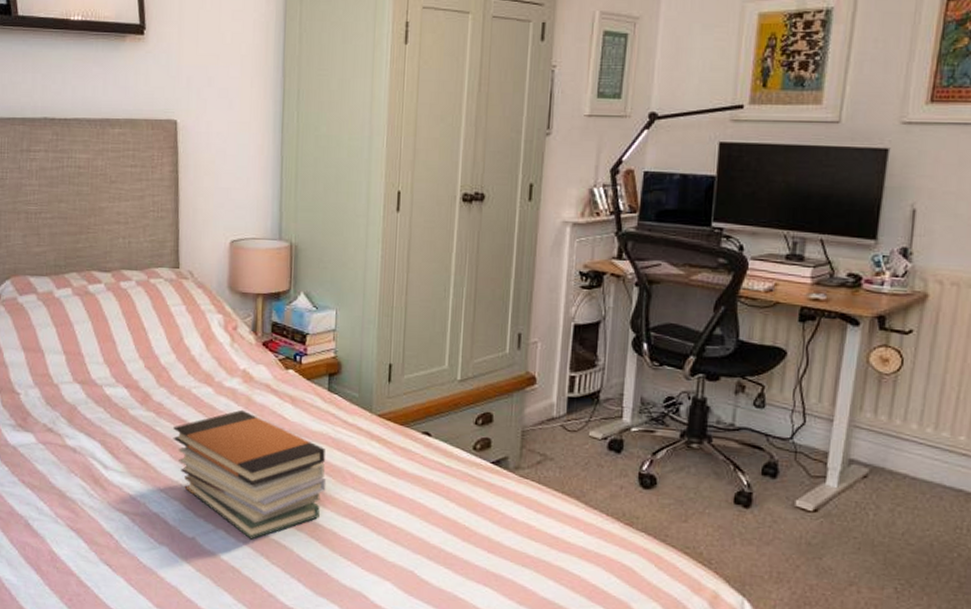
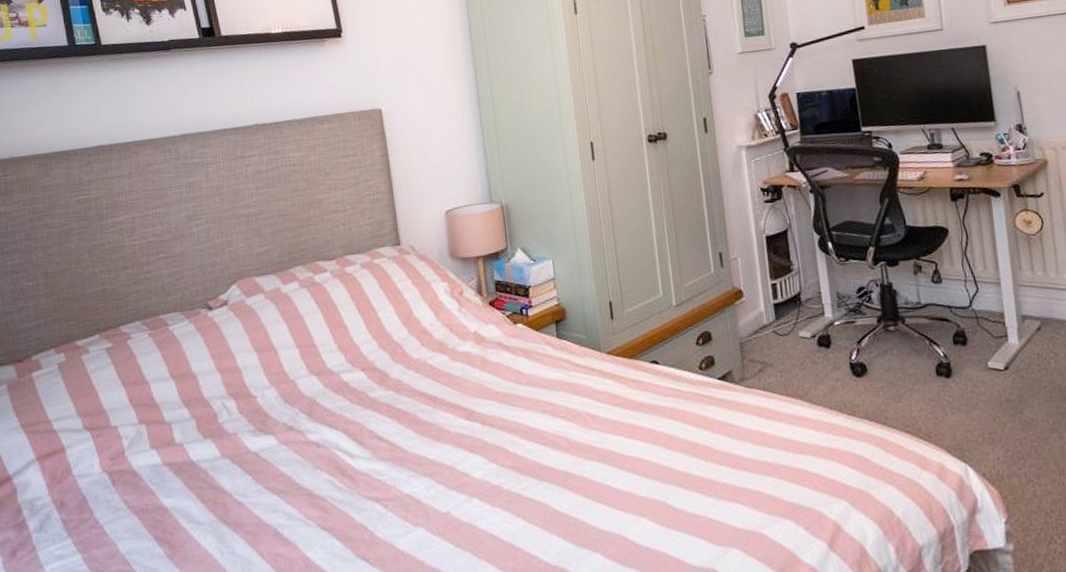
book stack: present [173,409,327,540] -> none [414,371,570,502]

